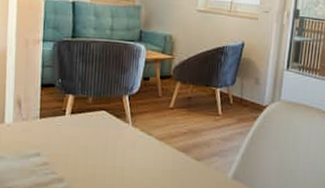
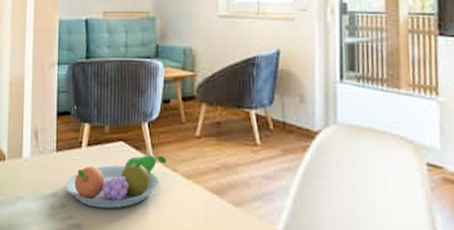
fruit bowl: none [49,121,143,165] -> present [66,154,167,209]

